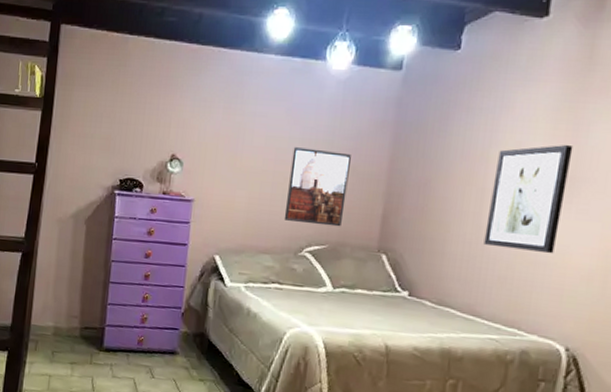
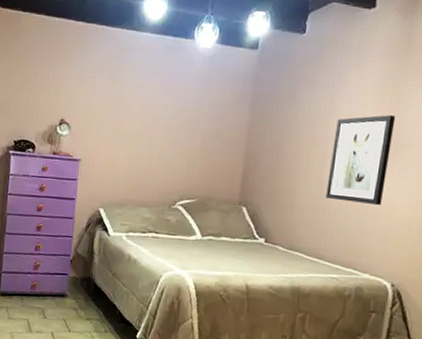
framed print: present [283,146,351,227] -> none [159,113,216,184]

